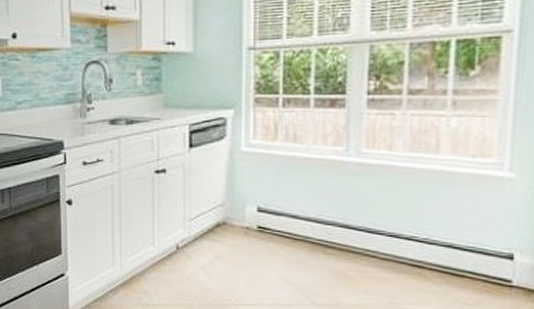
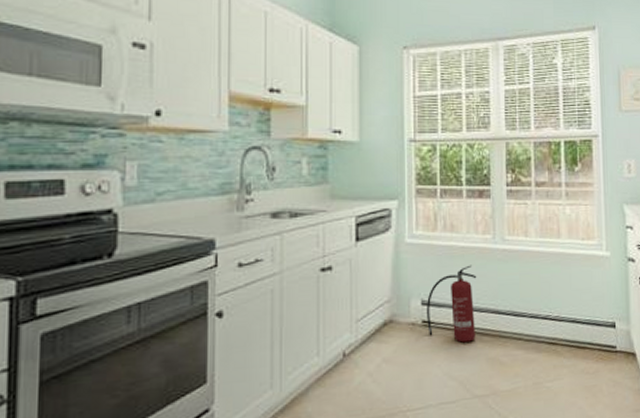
fire extinguisher: none [263,176,323,252] -> present [427,265,477,343]

